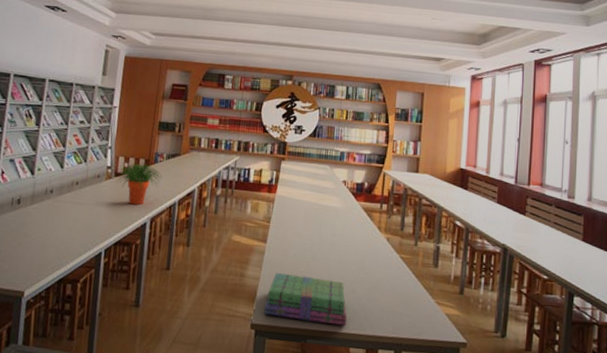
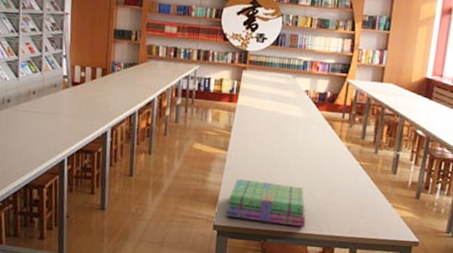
potted plant: present [115,163,162,205] -> none [72,72,121,115]

